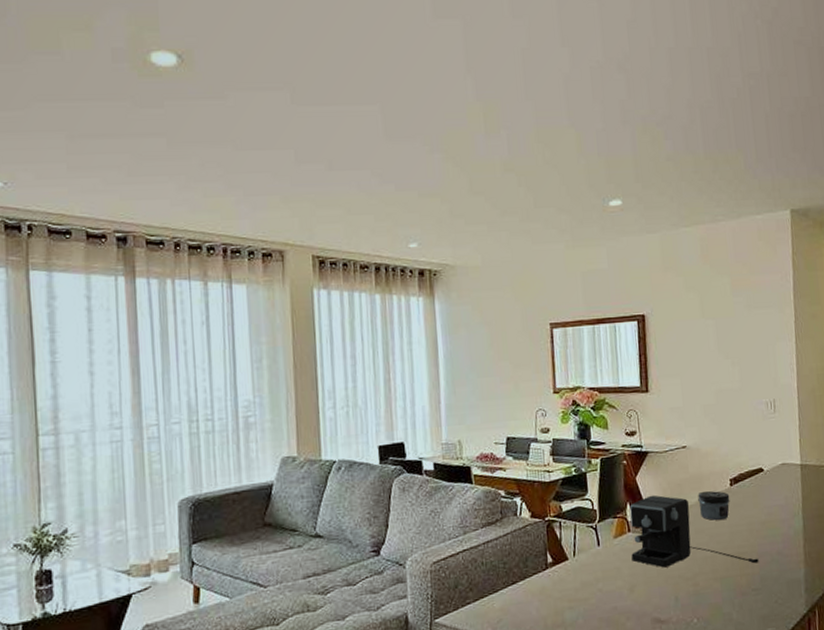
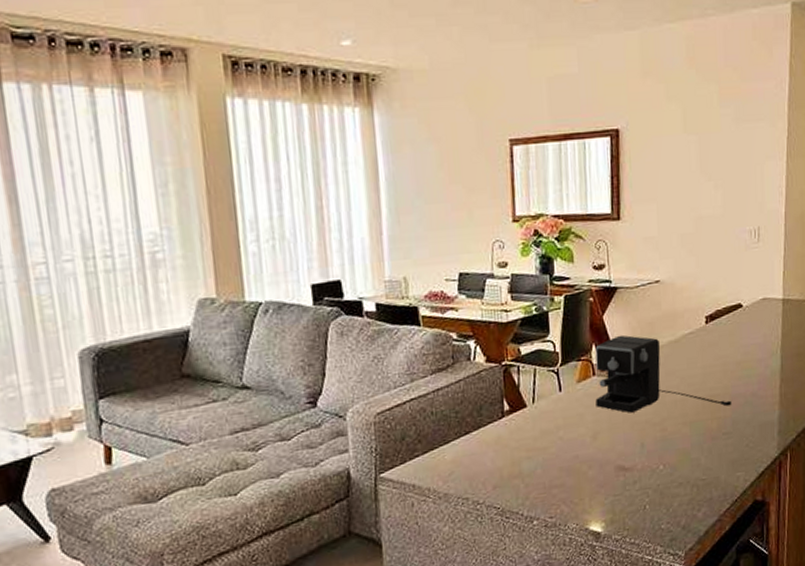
jar: present [698,491,730,521] -> none [670,329,705,361]

